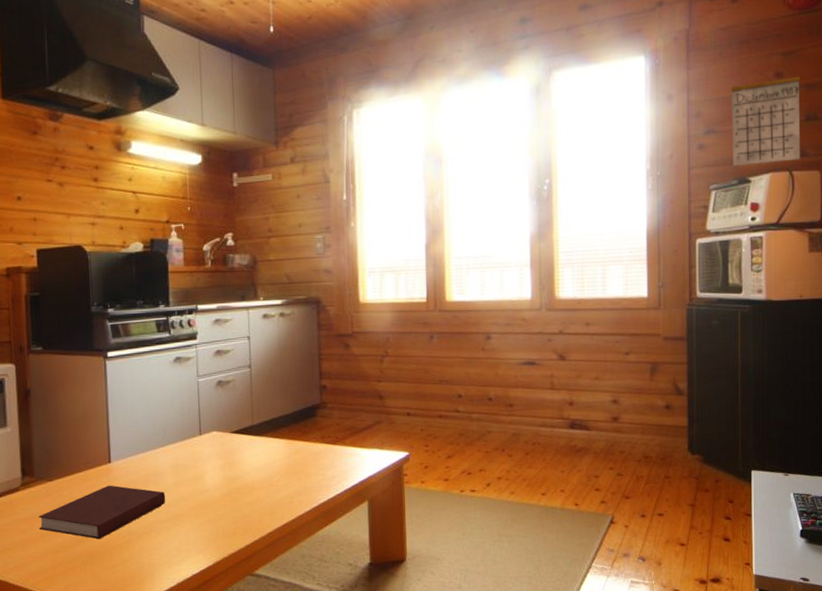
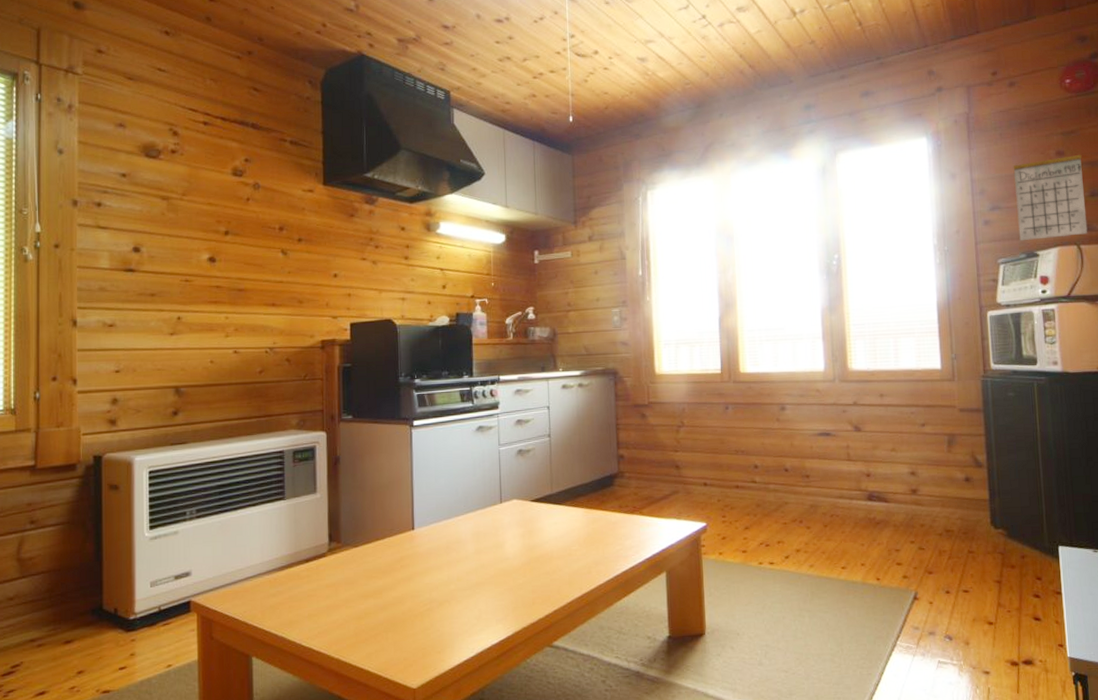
notebook: present [38,485,166,540] -> none [343,552,467,607]

